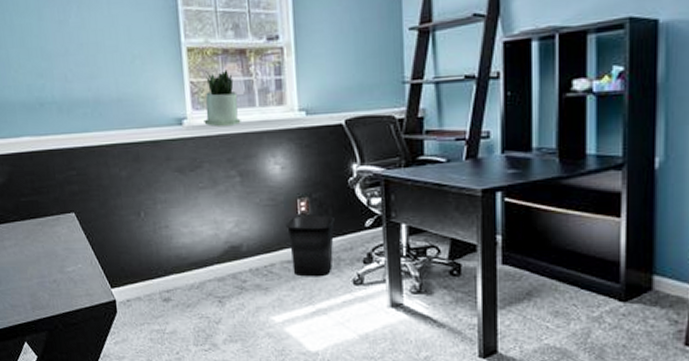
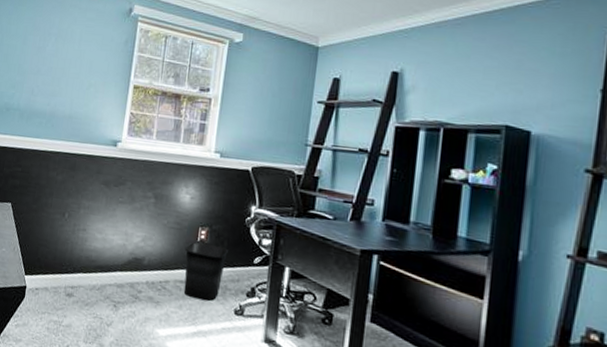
planter: present [204,69,241,128] -> none [134,106,167,156]

